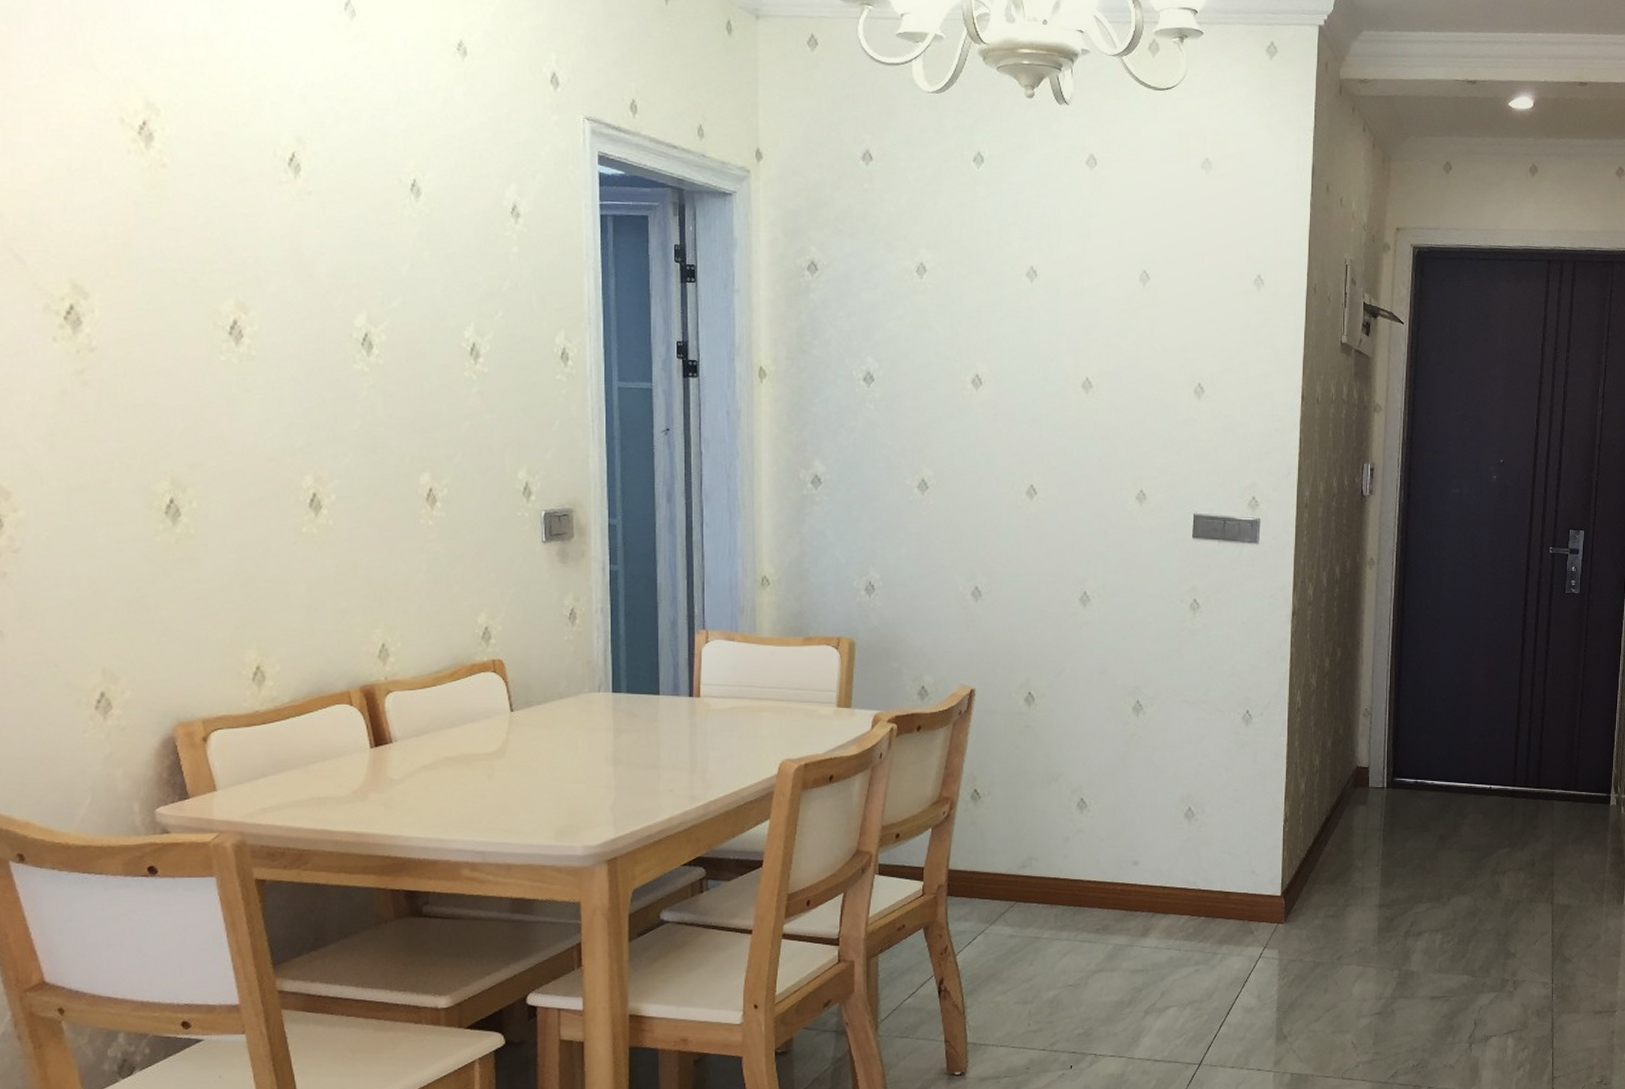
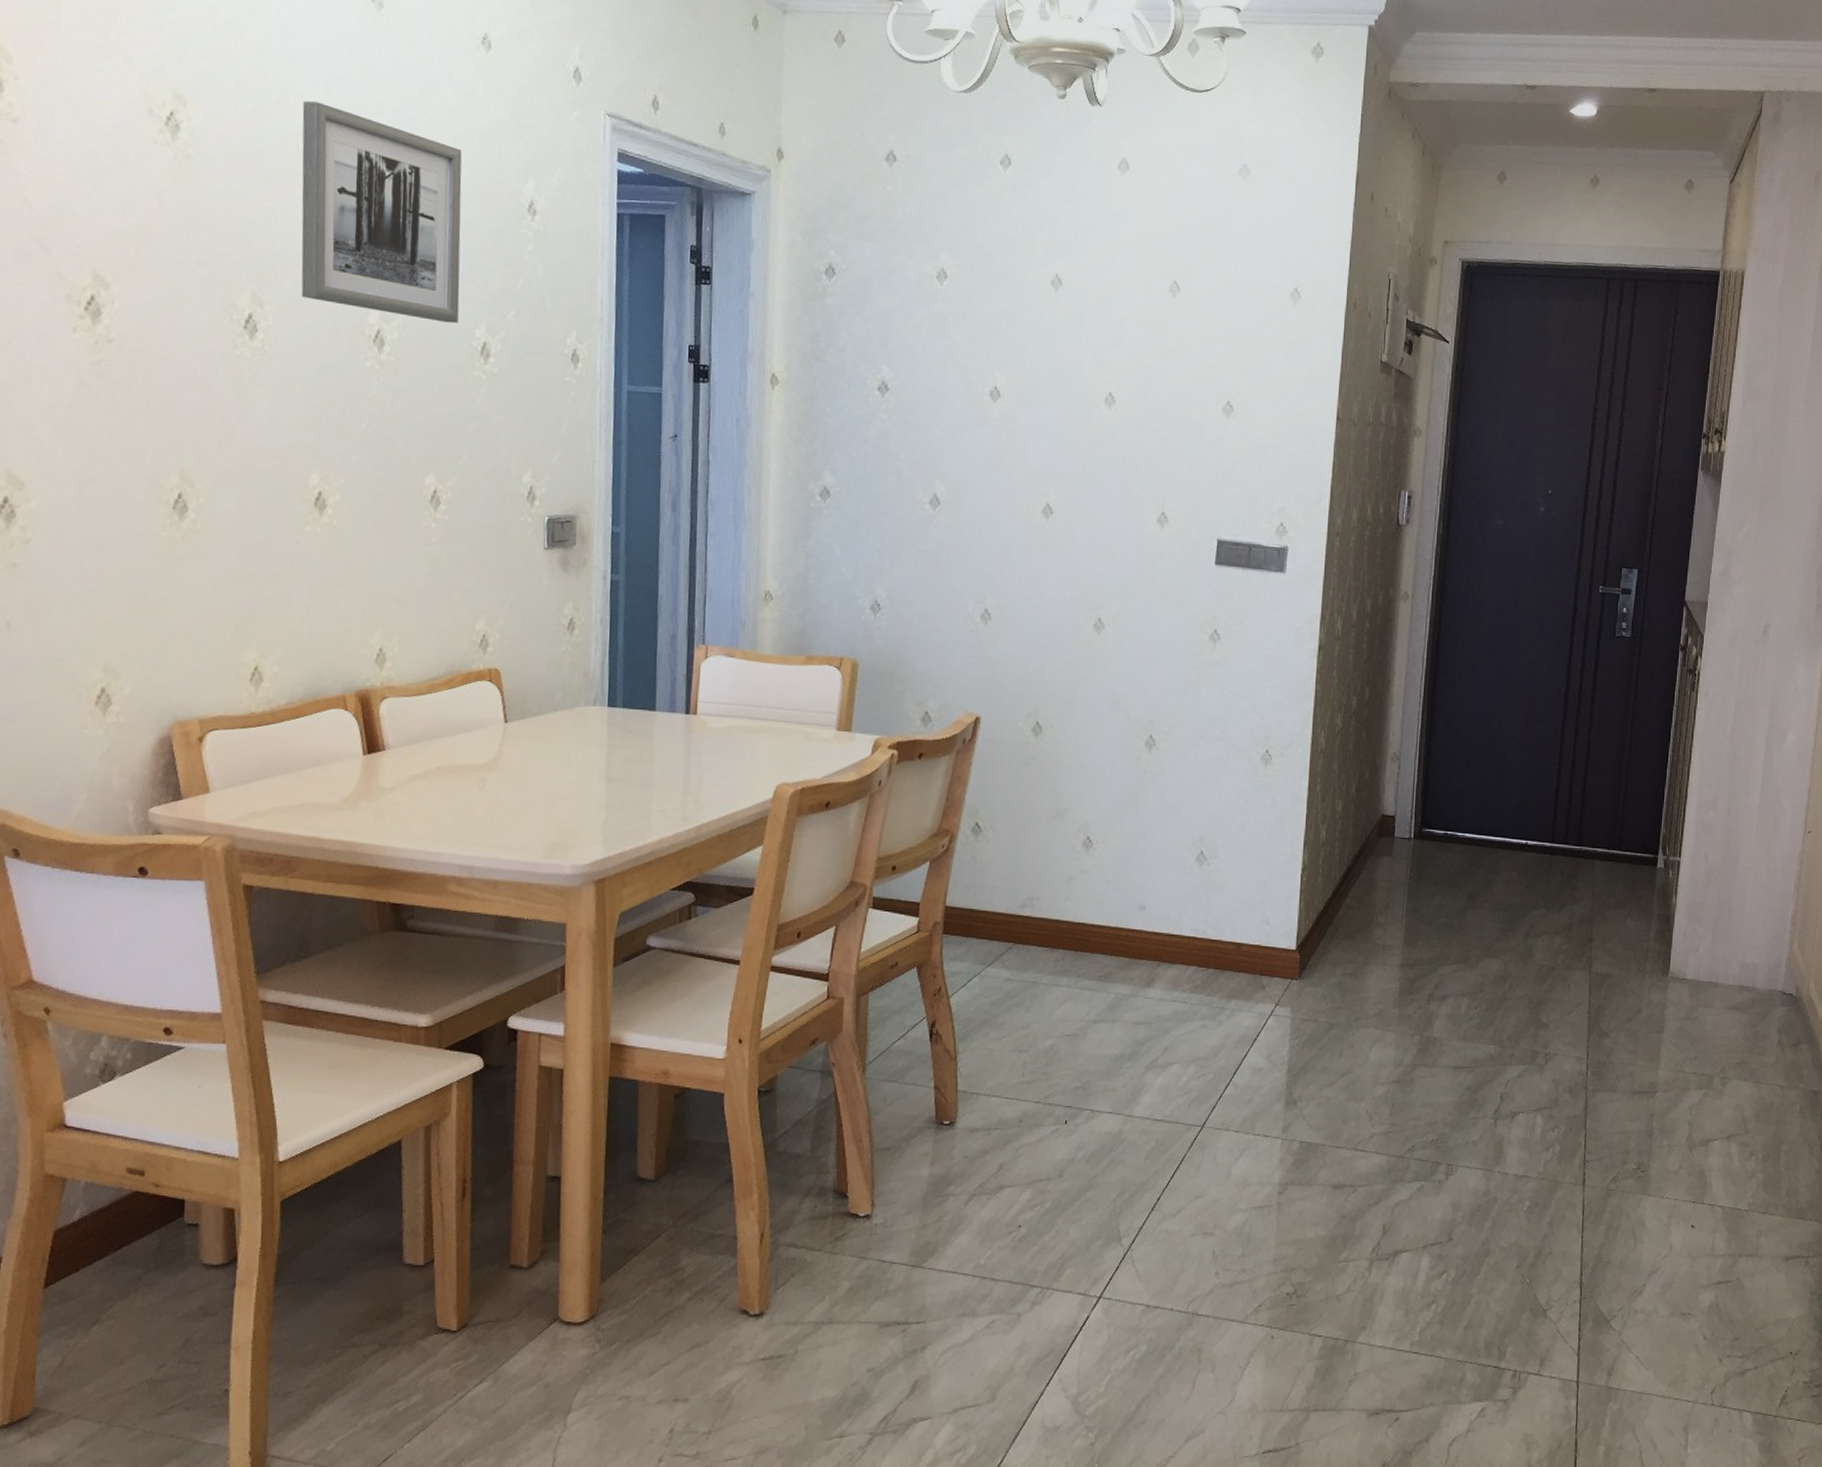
wall art: none [278,109,446,325] -> present [301,101,462,323]

